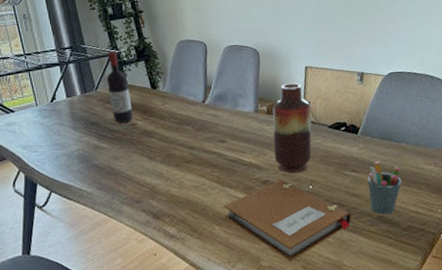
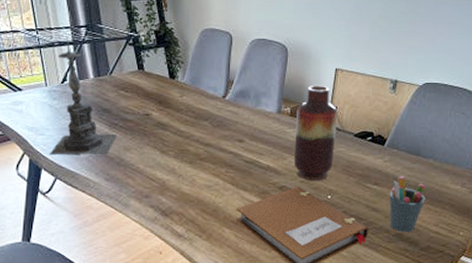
candle holder: none [43,59,106,171] -> present [49,37,117,155]
wine bottle: present [107,51,133,123] -> none [123,34,147,112]

